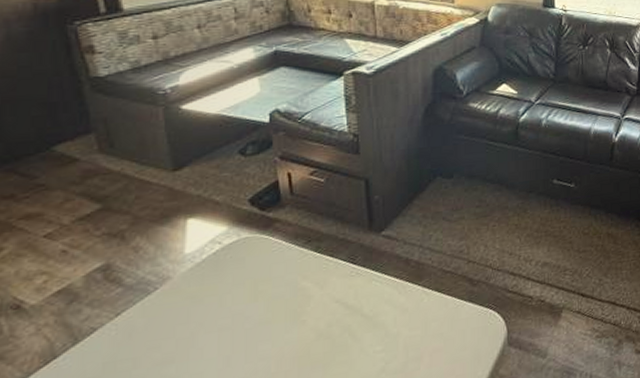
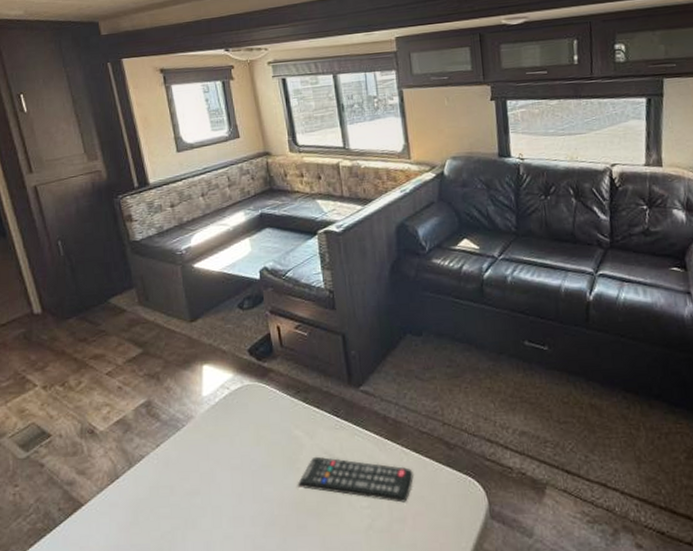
remote control: none [301,305,433,343] -> present [297,456,414,503]

